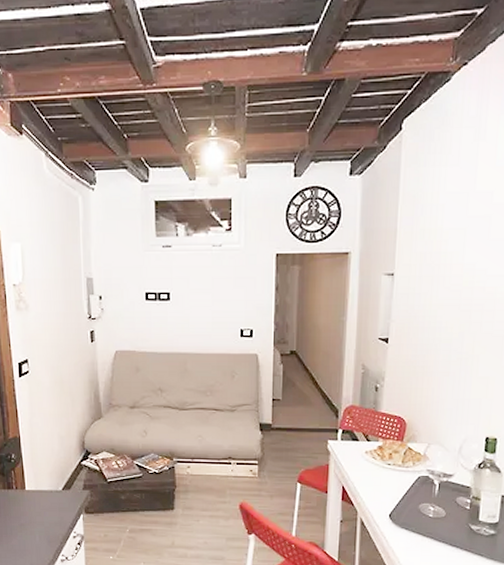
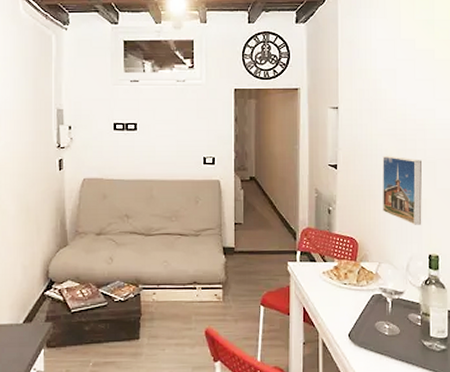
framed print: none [437,328,487,405] -> present [382,155,422,225]

